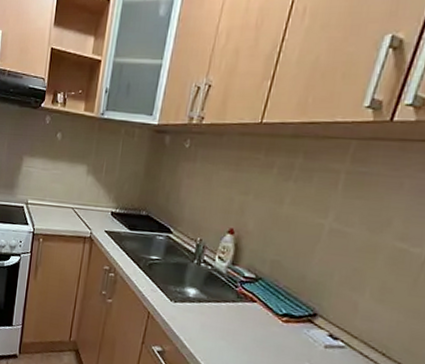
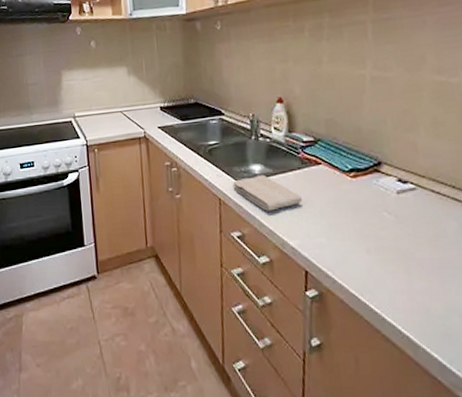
washcloth: none [164,298,229,336] -> present [233,174,302,211]

